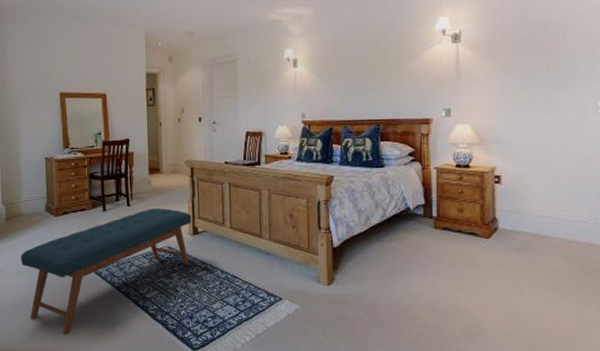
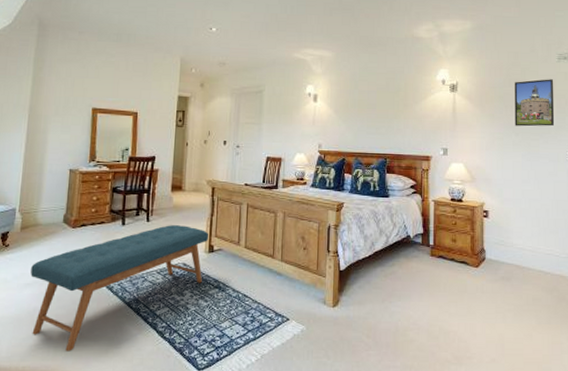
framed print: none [531,17,582,77] -> present [514,79,555,127]

